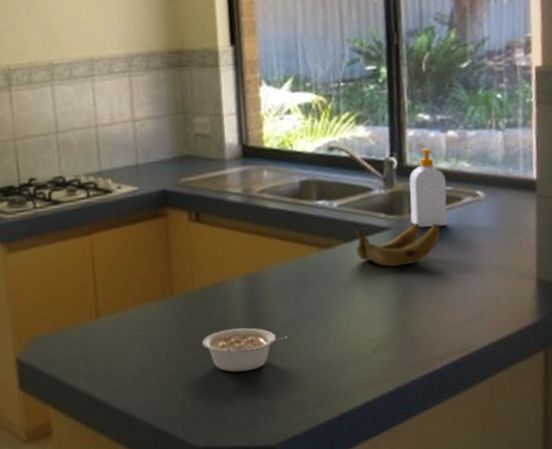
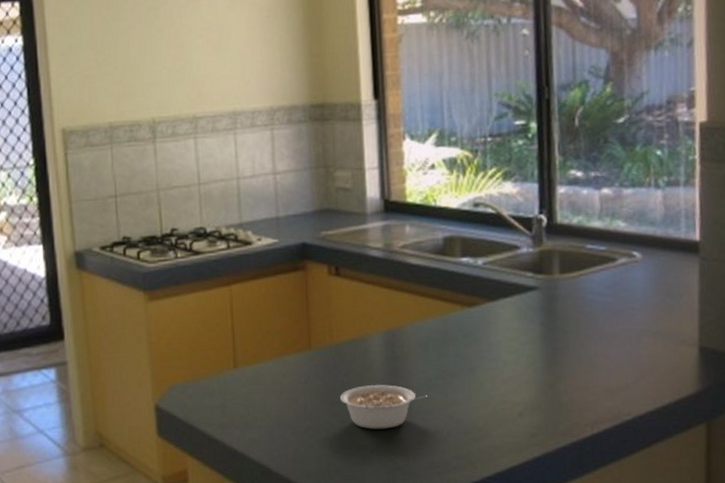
banana: present [354,223,441,268] -> none [499,281,593,329]
soap bottle: present [409,148,448,228] -> none [559,206,601,289]

